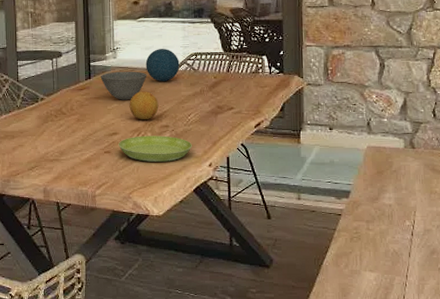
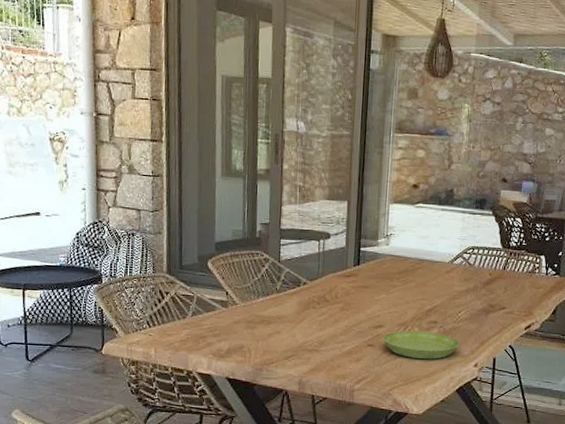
bowl: present [100,71,147,100] -> none [370,259,420,292]
fruit: present [129,91,159,120] -> none [398,283,429,314]
decorative orb: present [145,49,180,81] -> none [419,239,455,274]

